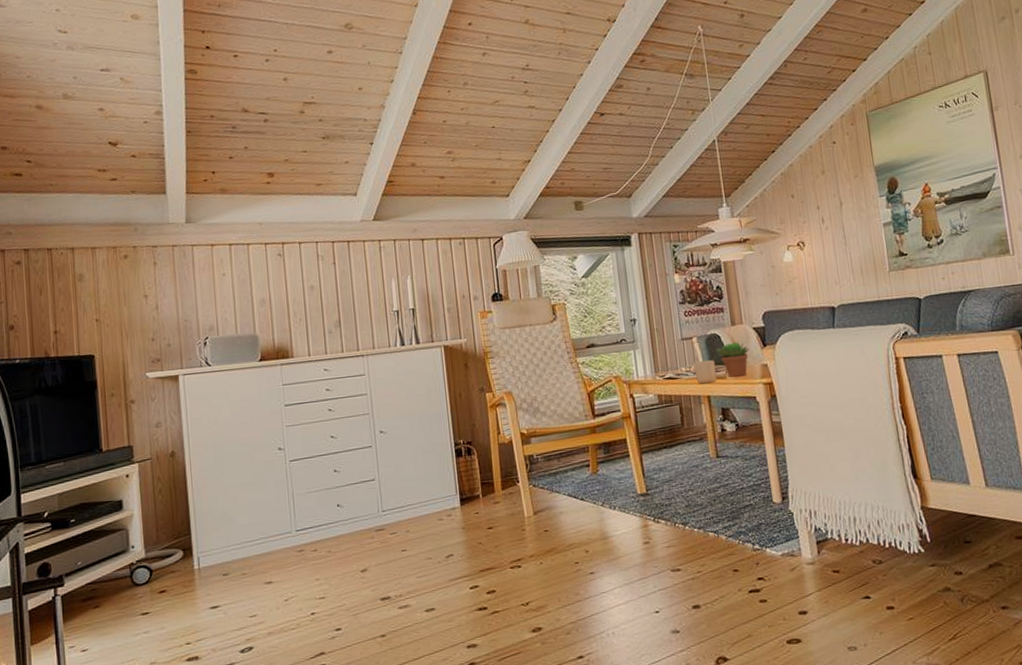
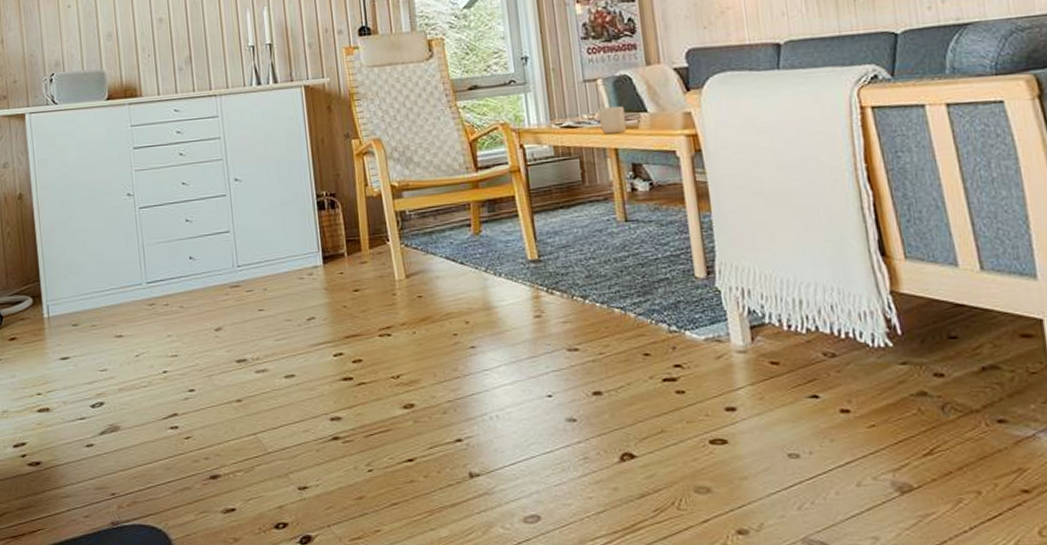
succulent plant: present [715,341,749,377] -> none [625,84,668,127]

